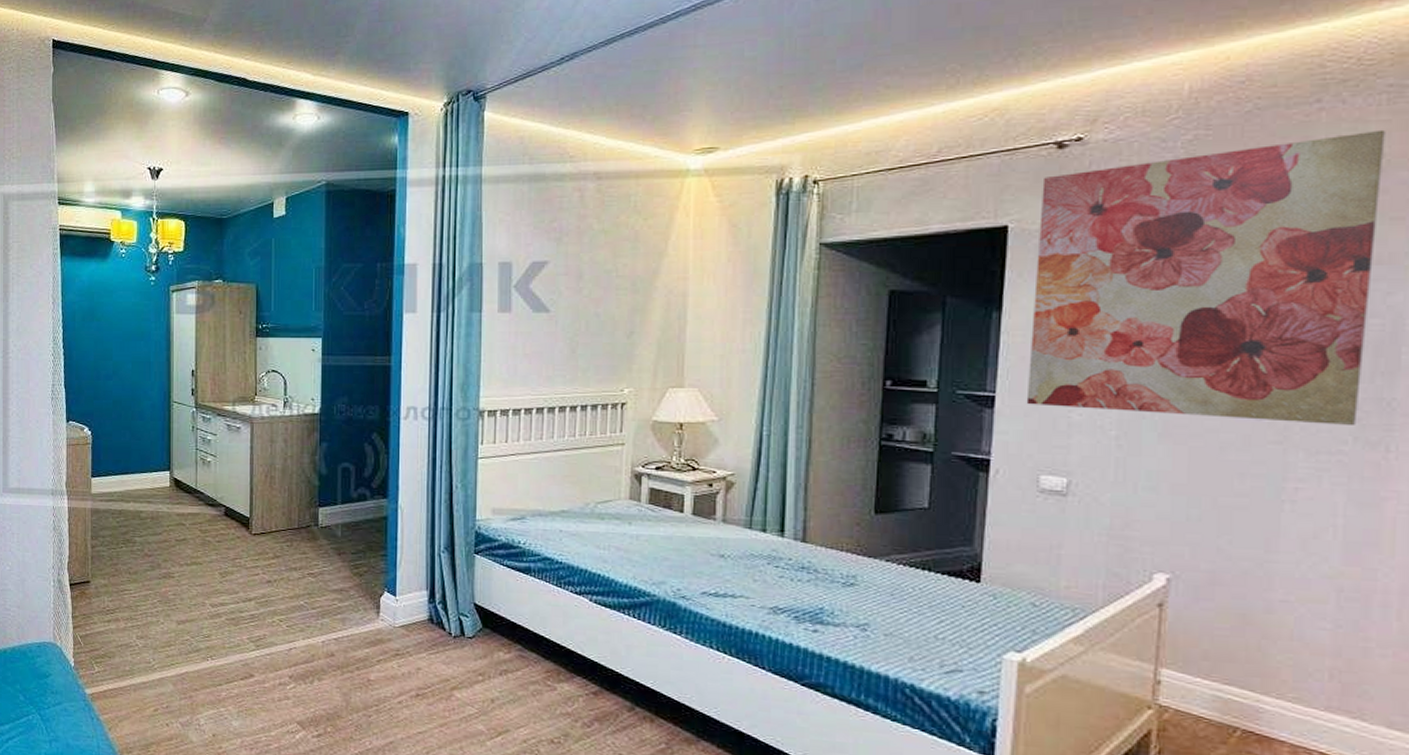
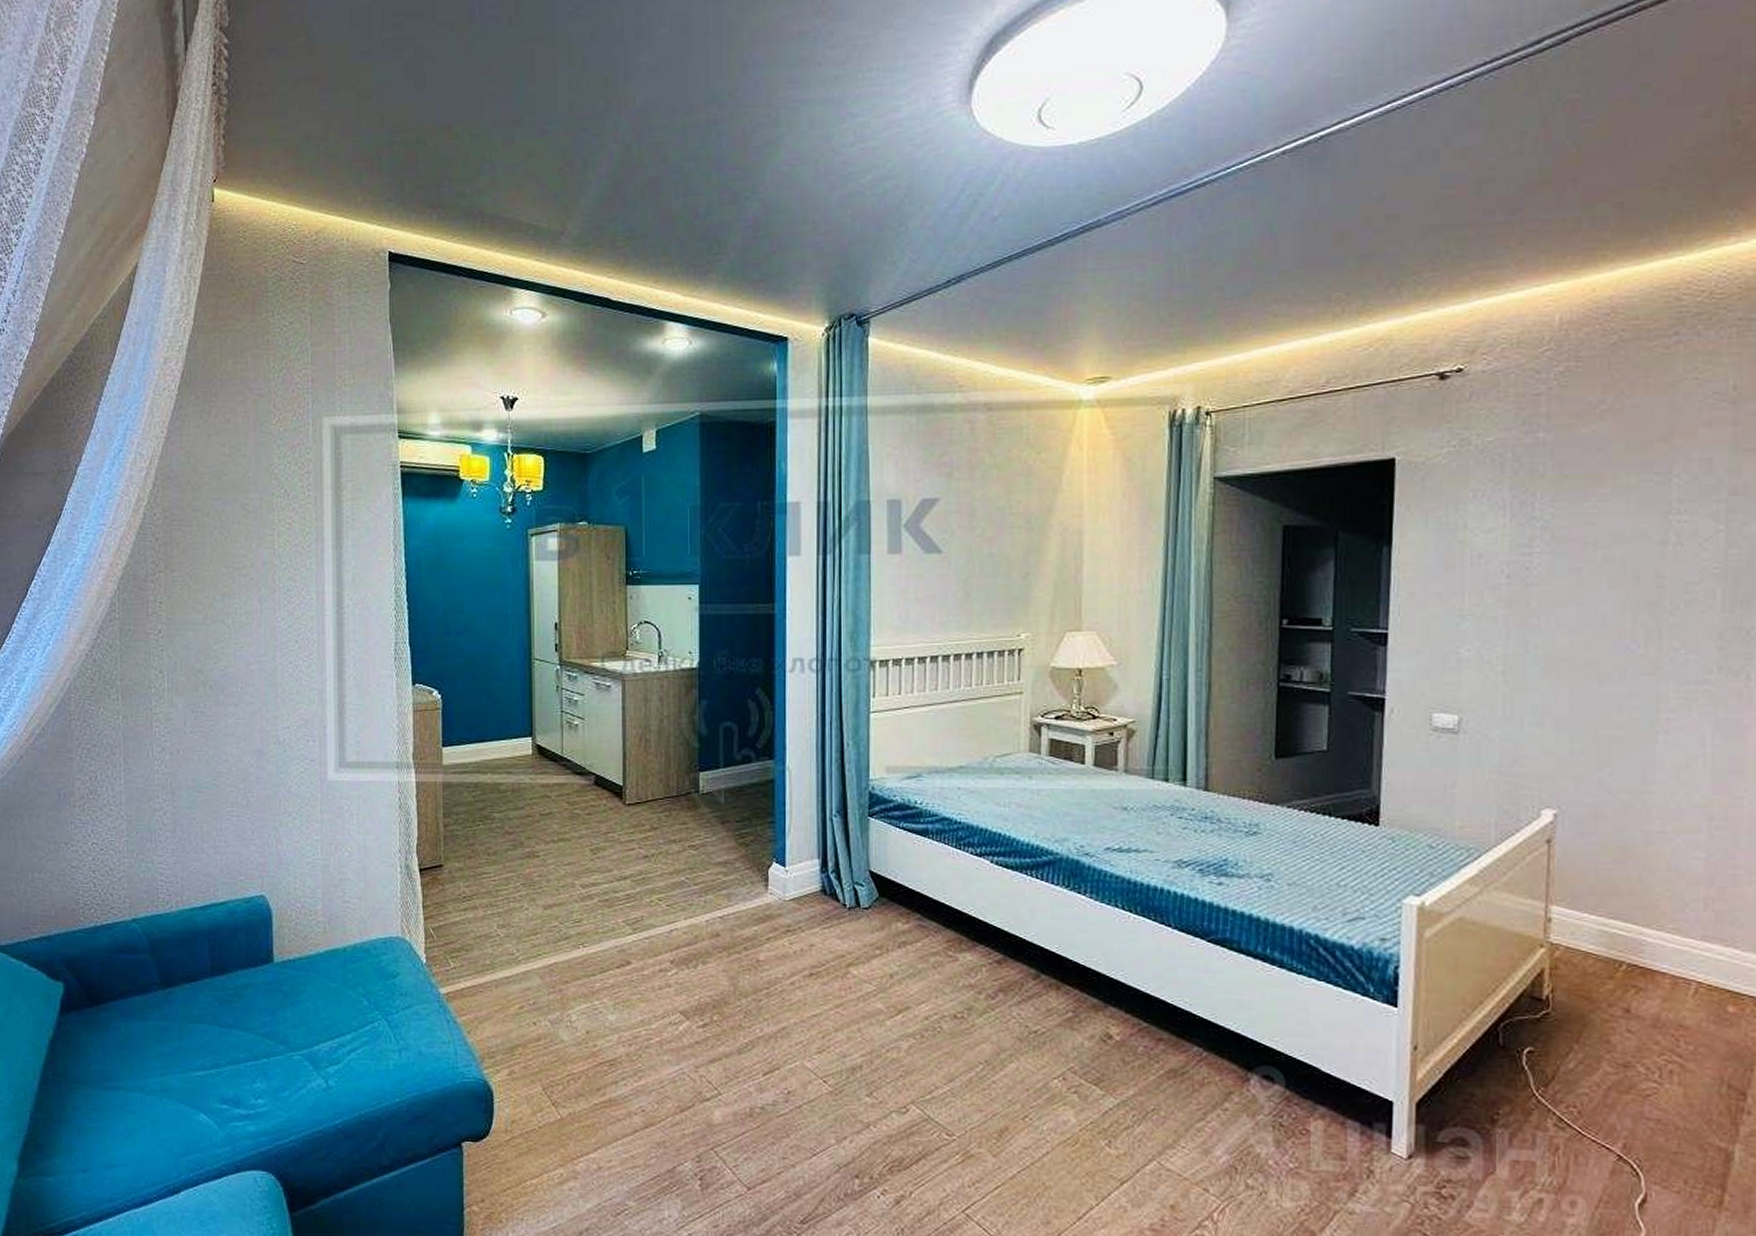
wall art: present [1026,129,1385,425] -> none [1417,362,1736,654]

